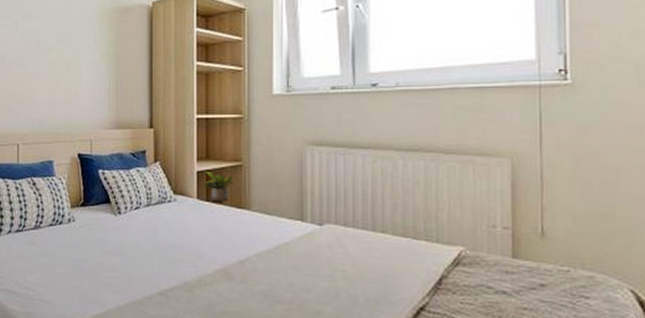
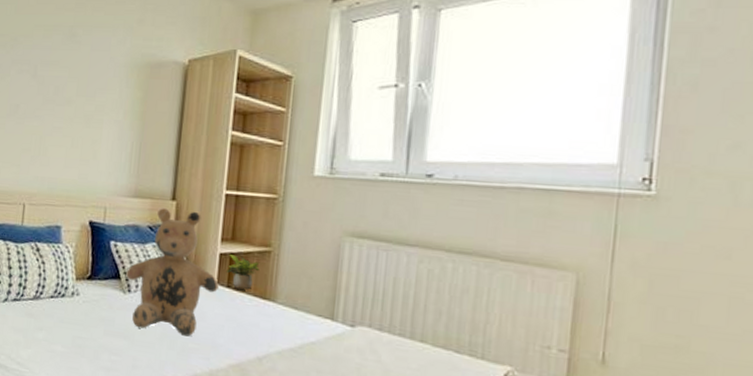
teddy bear: none [115,136,199,248] -> present [126,208,219,337]

